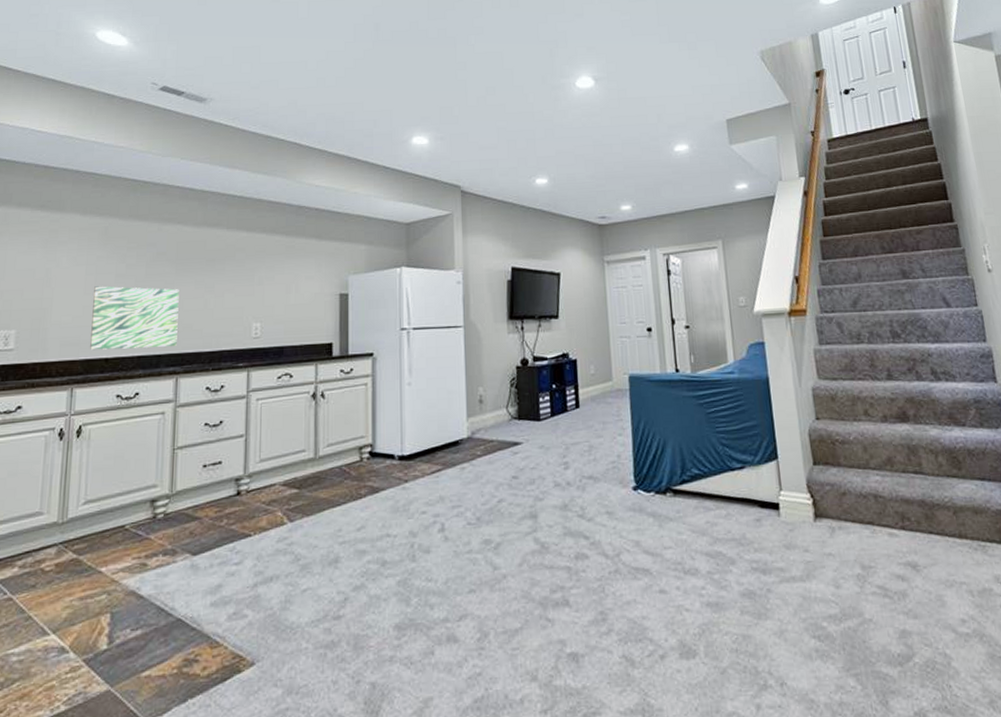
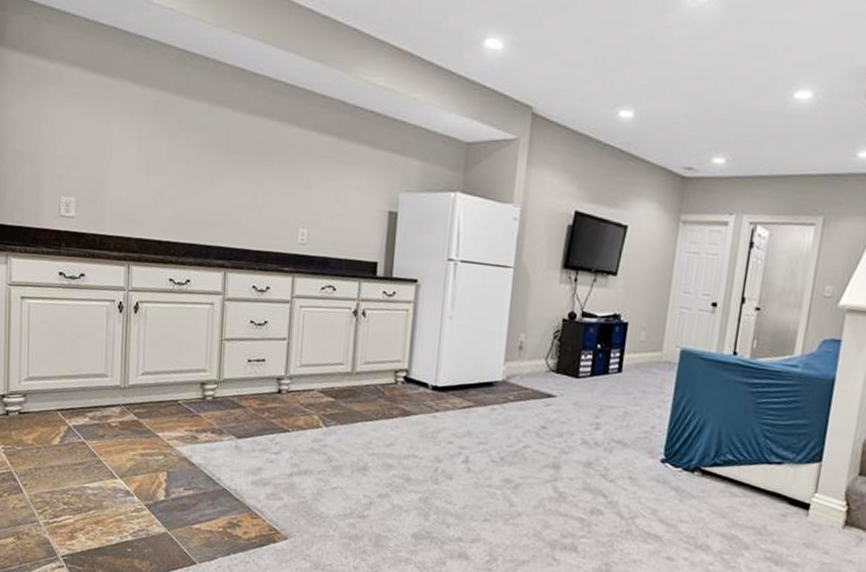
wall art: present [90,286,179,351] -> none [144,164,229,239]

